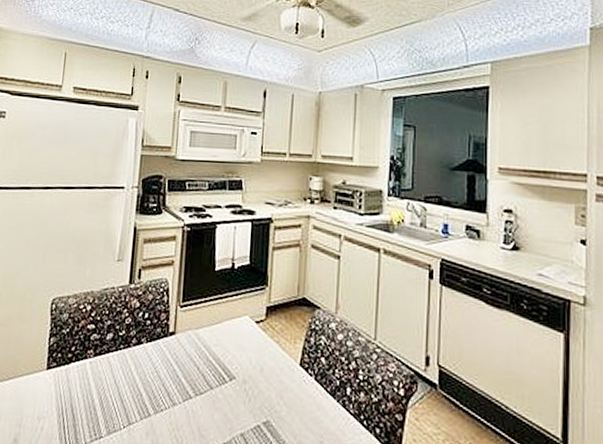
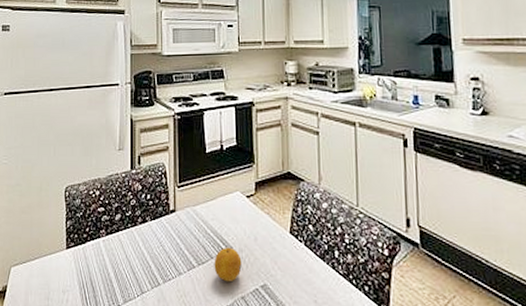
fruit: none [213,377,244,417] -> present [214,247,242,282]

